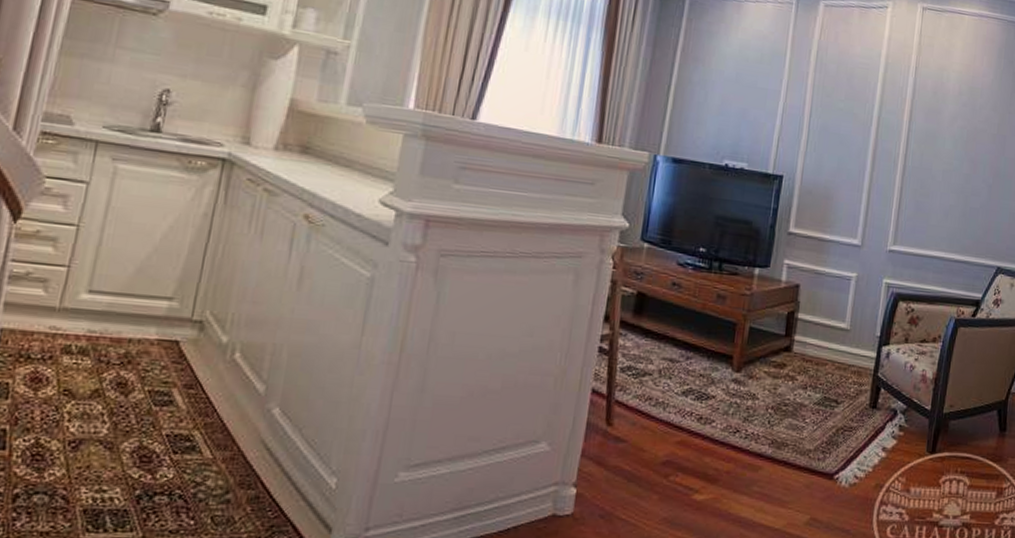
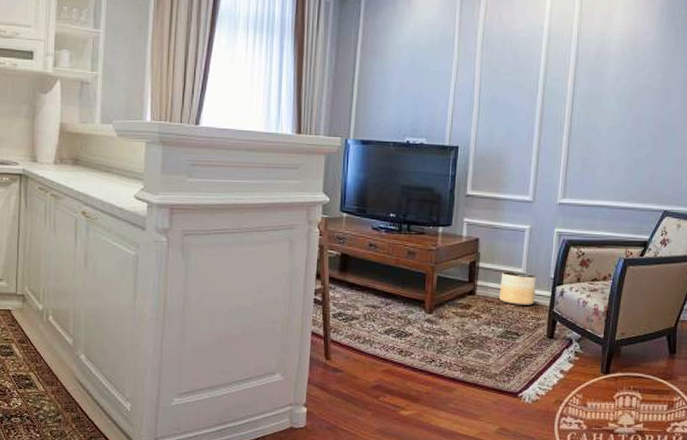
planter: none [819,326,861,368] -> present [500,272,537,305]

